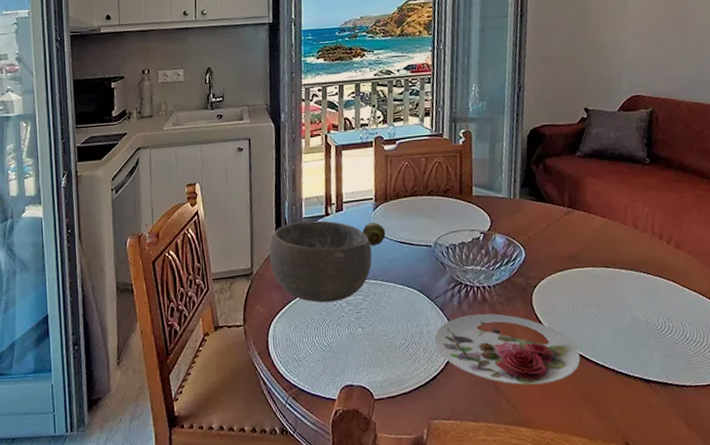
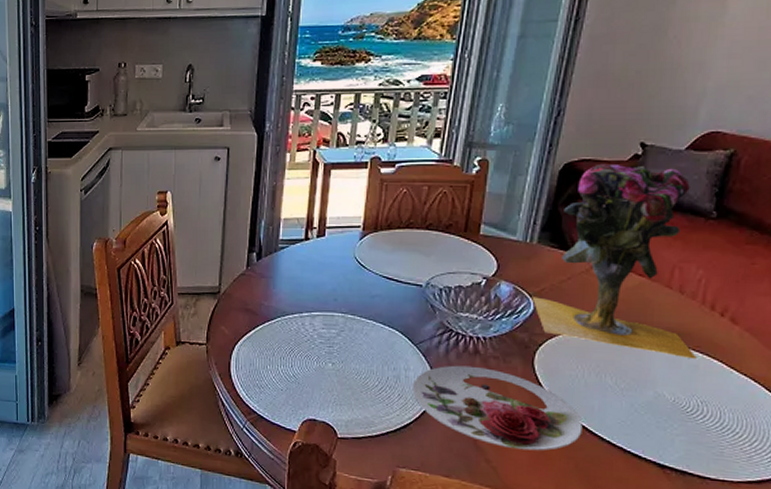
bowl: present [269,220,372,303] -> none [239,243,353,333]
fruit: present [362,222,386,246] -> none [345,253,371,278]
vase: none [522,126,657,283] -> present [531,163,697,360]

